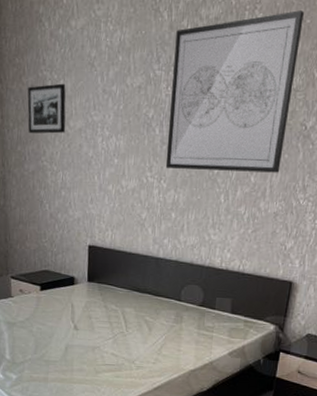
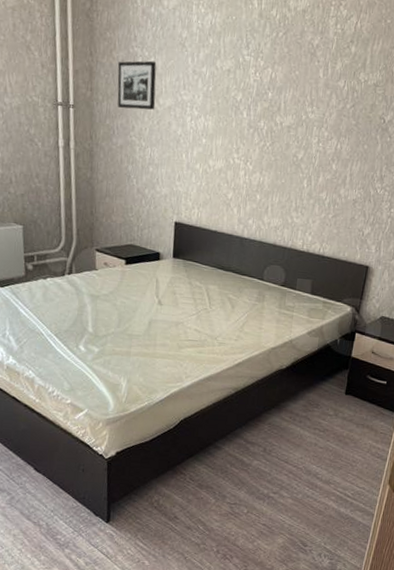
wall art: present [165,10,304,173] -> none [252,10,385,162]

